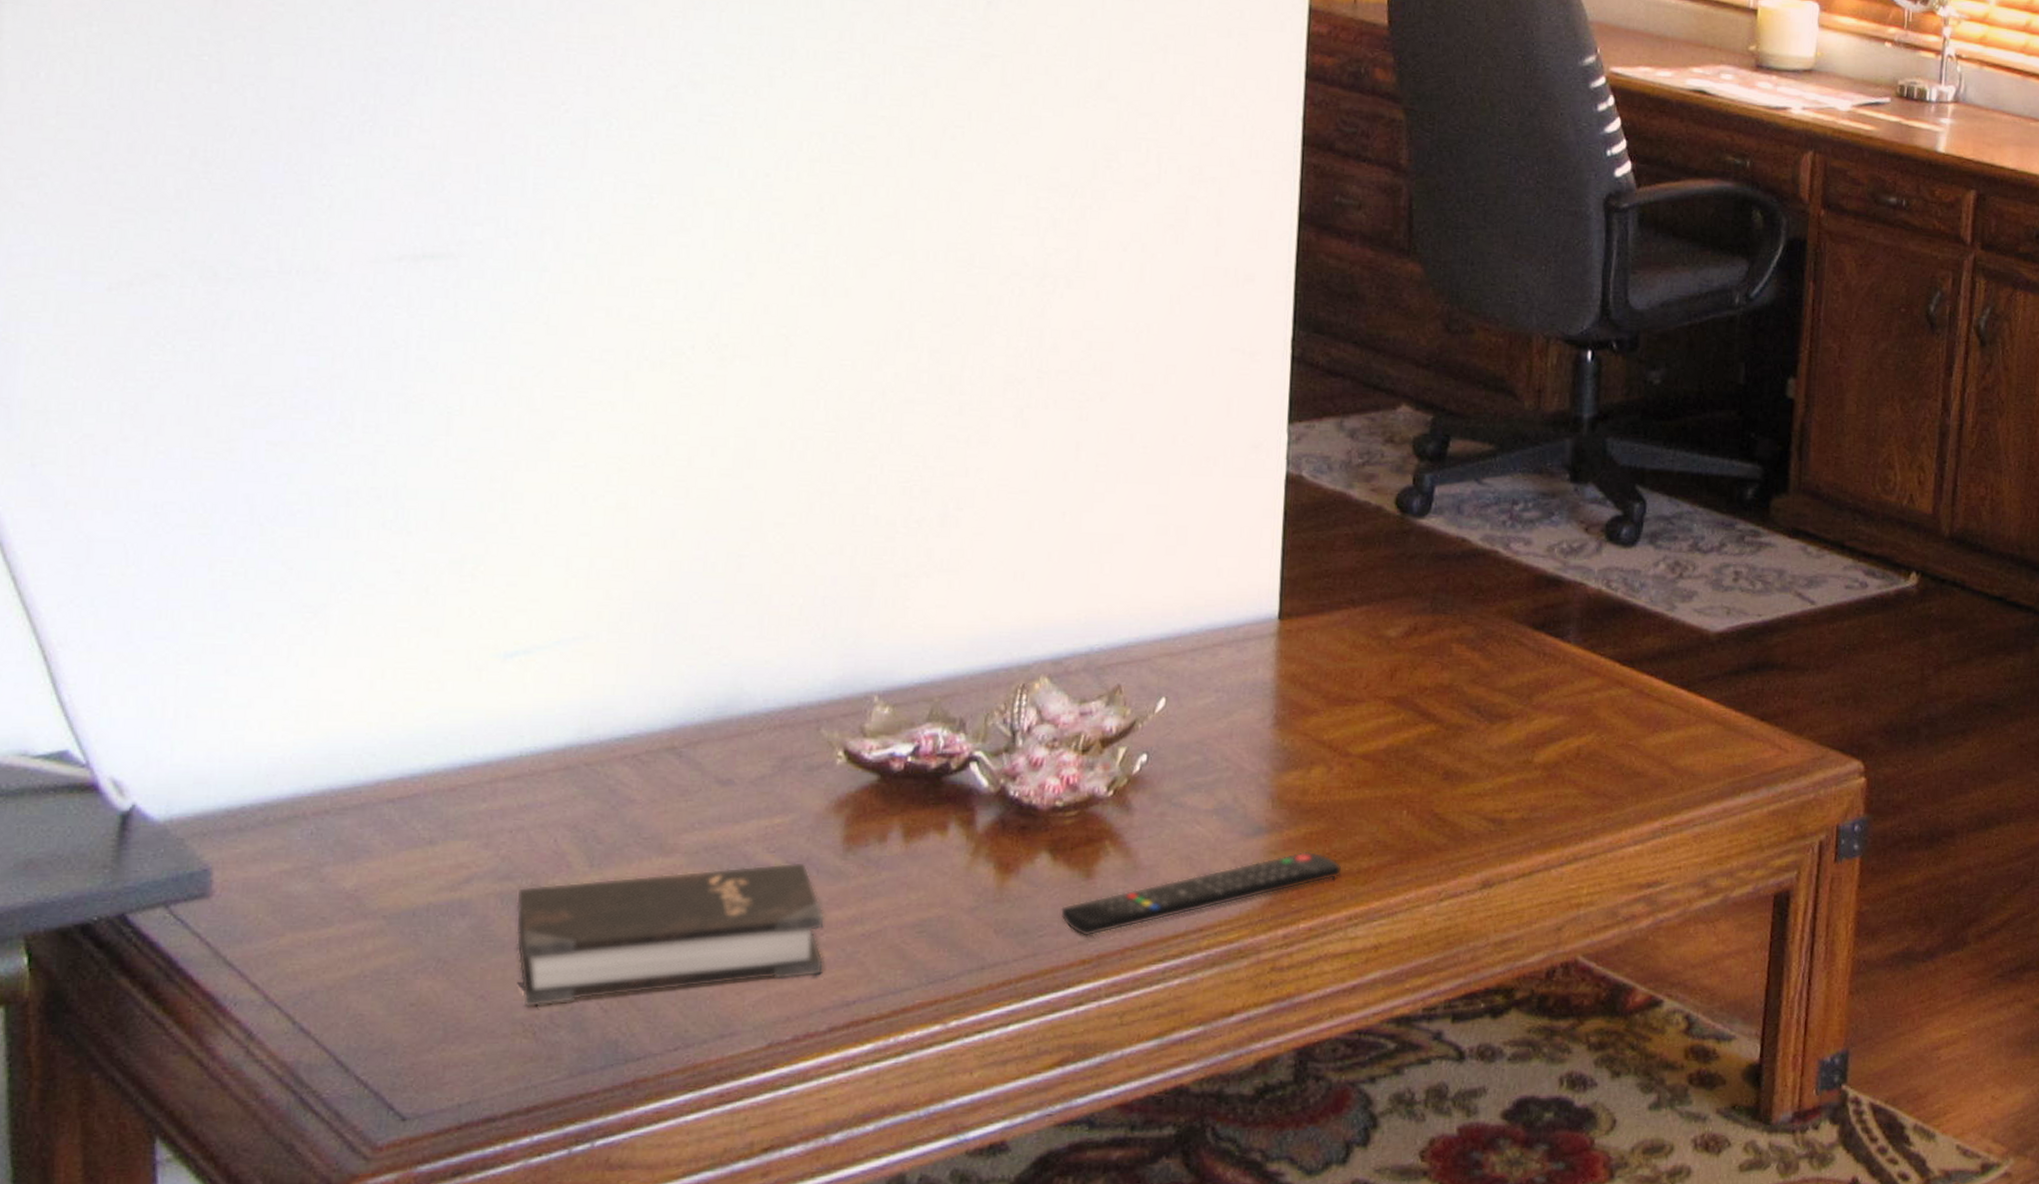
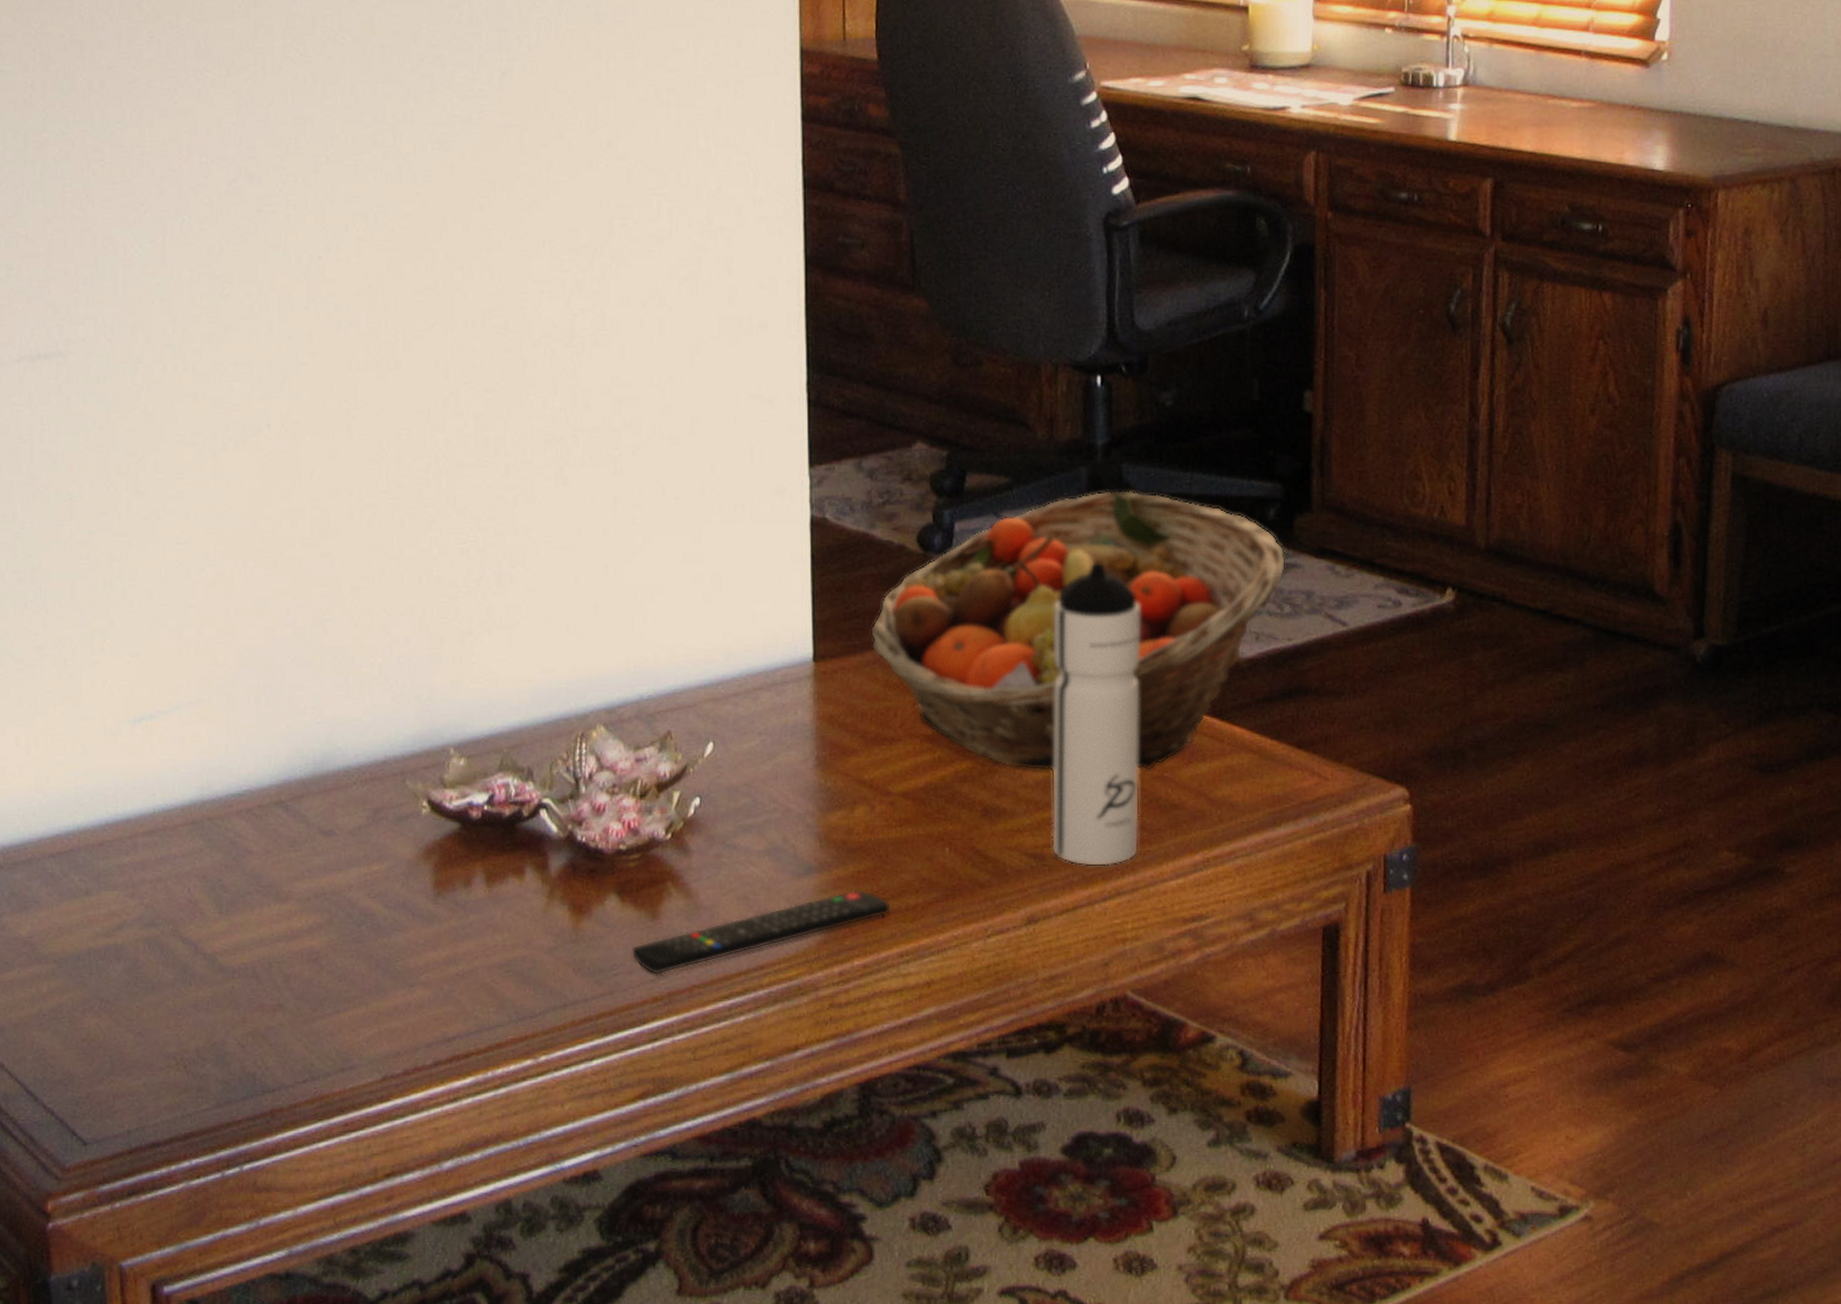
hardback book: present [515,862,826,1008] -> none [160,907,426,1043]
fruit basket: none [1340,462,1760,738] -> present [871,489,1285,771]
water bottle: none [1512,533,1616,833] -> present [1051,563,1141,867]

